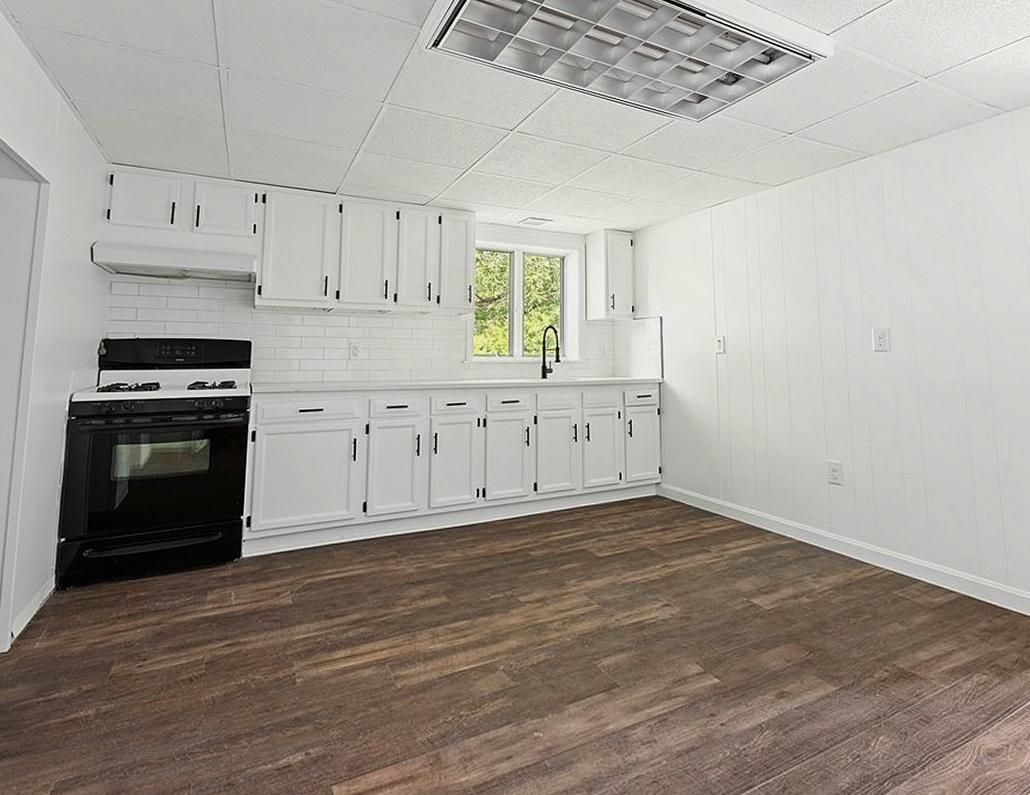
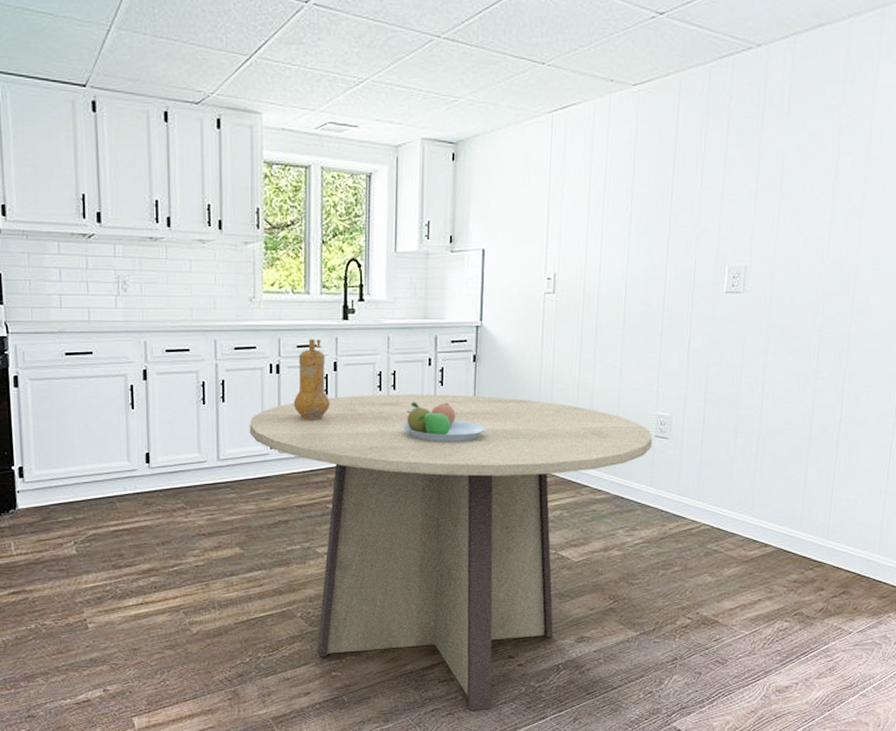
dining table: none [458,444,828,779] -> present [249,394,653,711]
pepper mill: none [498,395,531,470] -> present [293,338,330,420]
fruit bowl: none [597,452,674,490] -> present [402,402,487,443]

